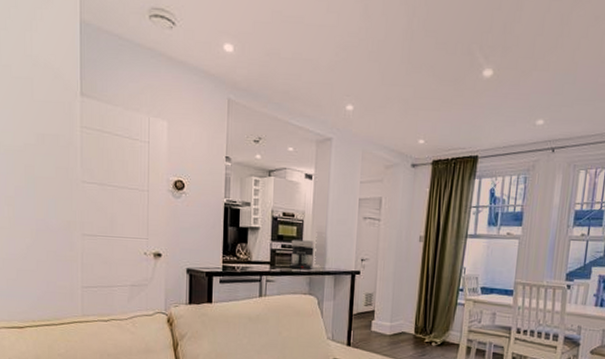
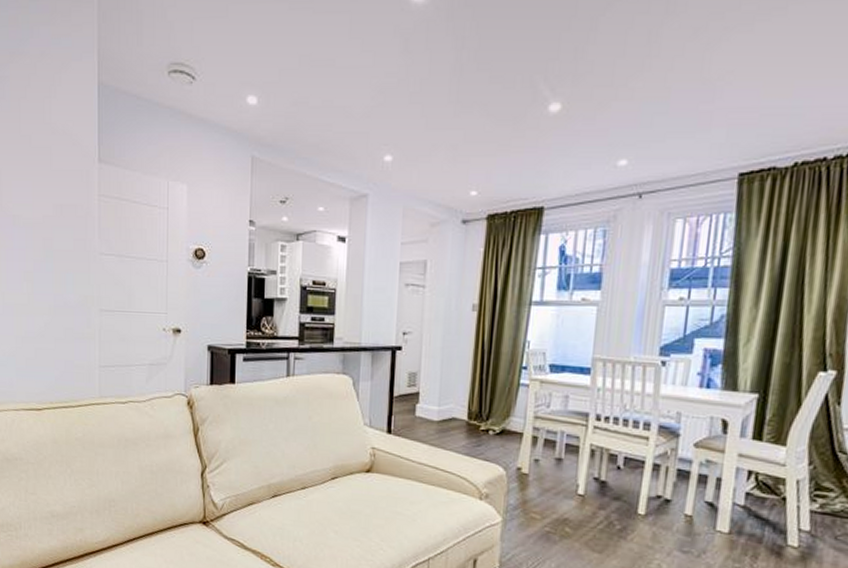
coffee maker: present [289,239,315,270] -> none [320,311,350,346]

